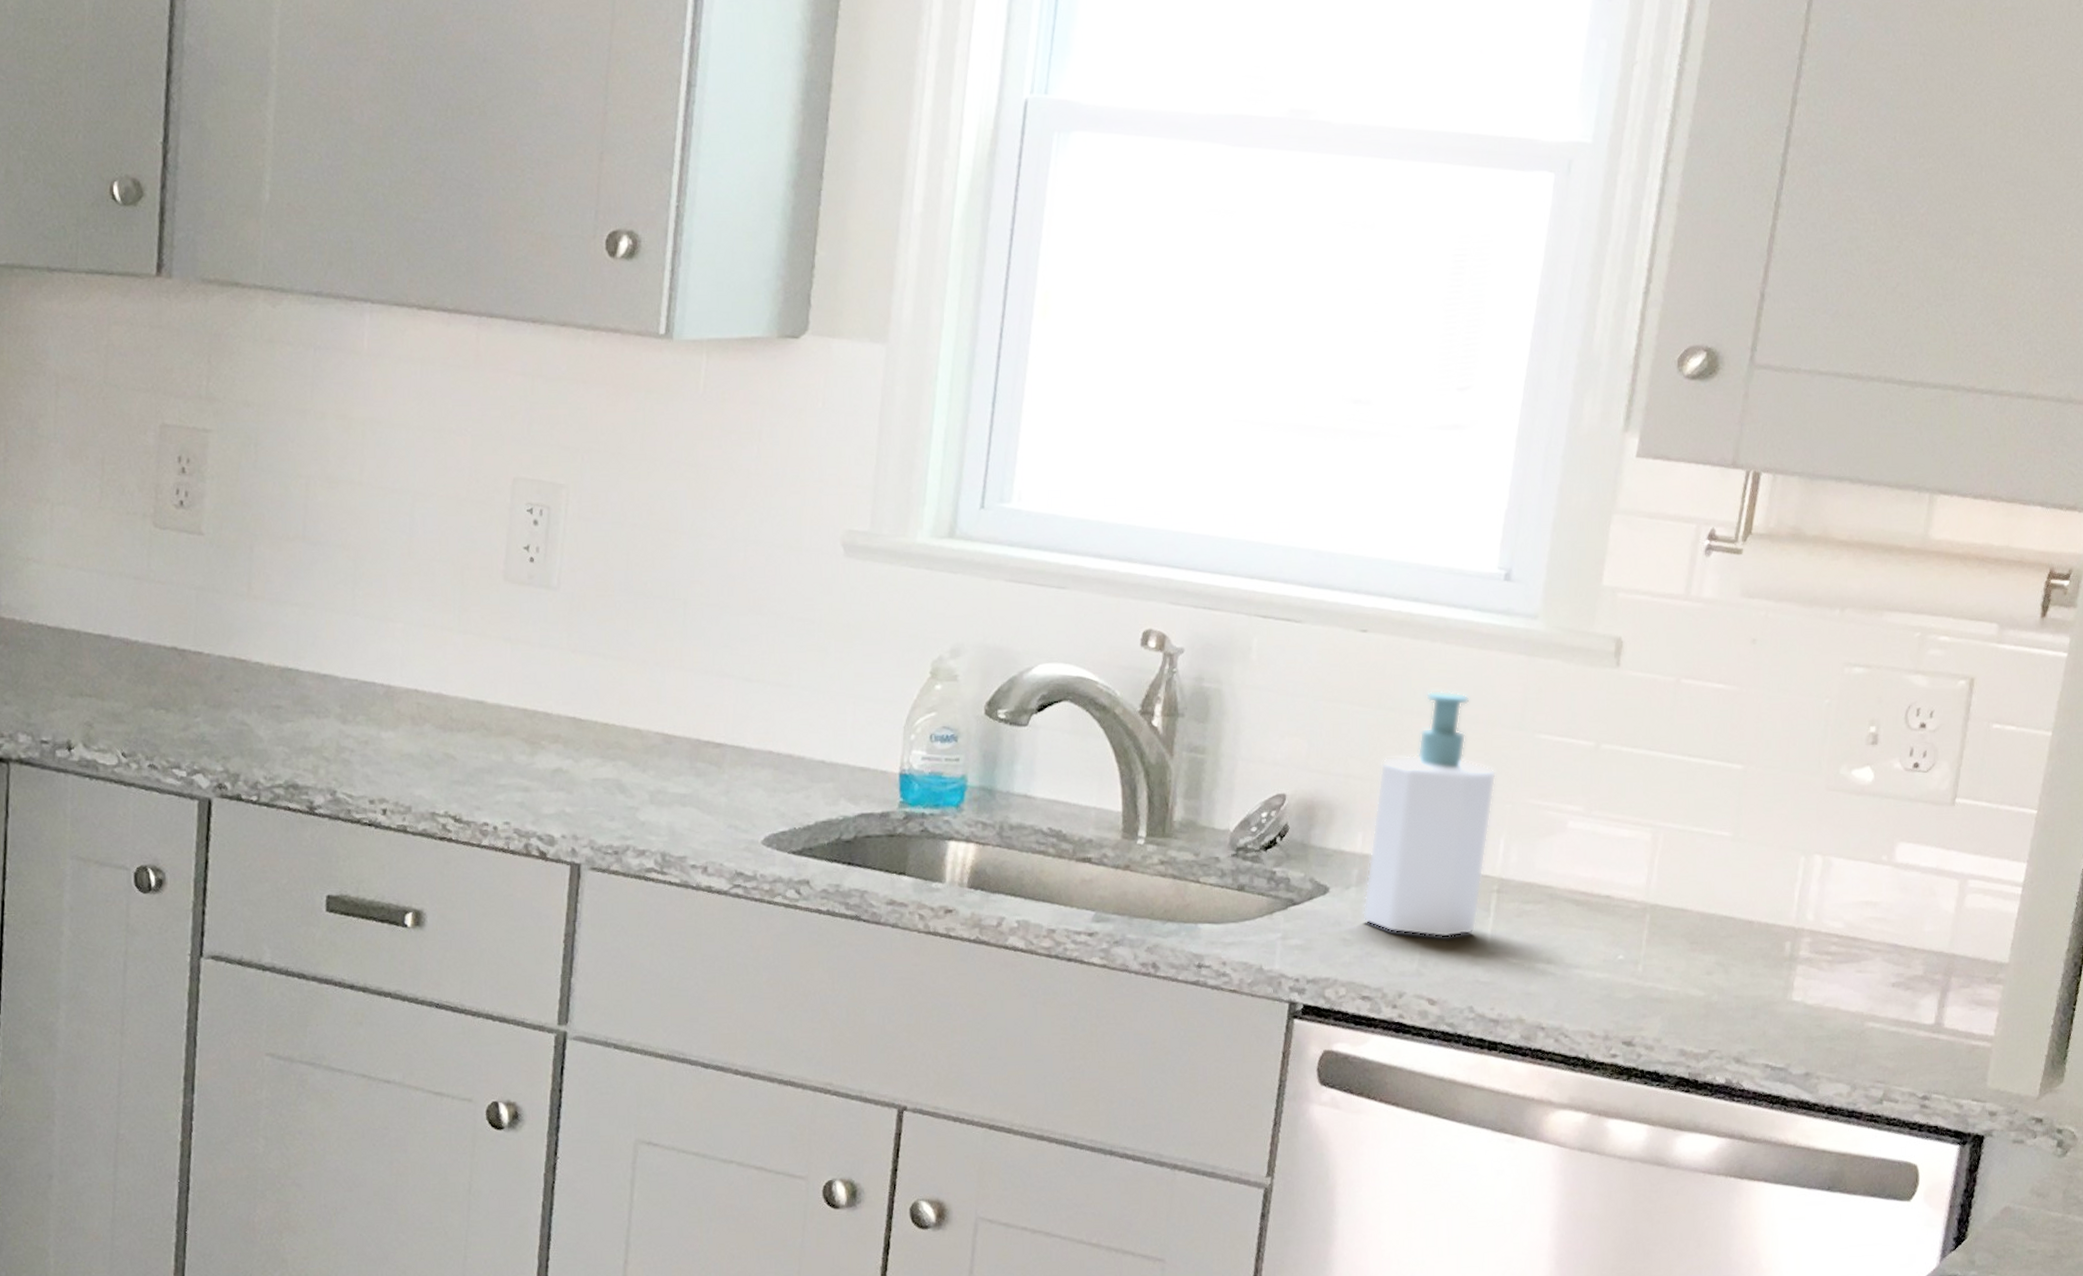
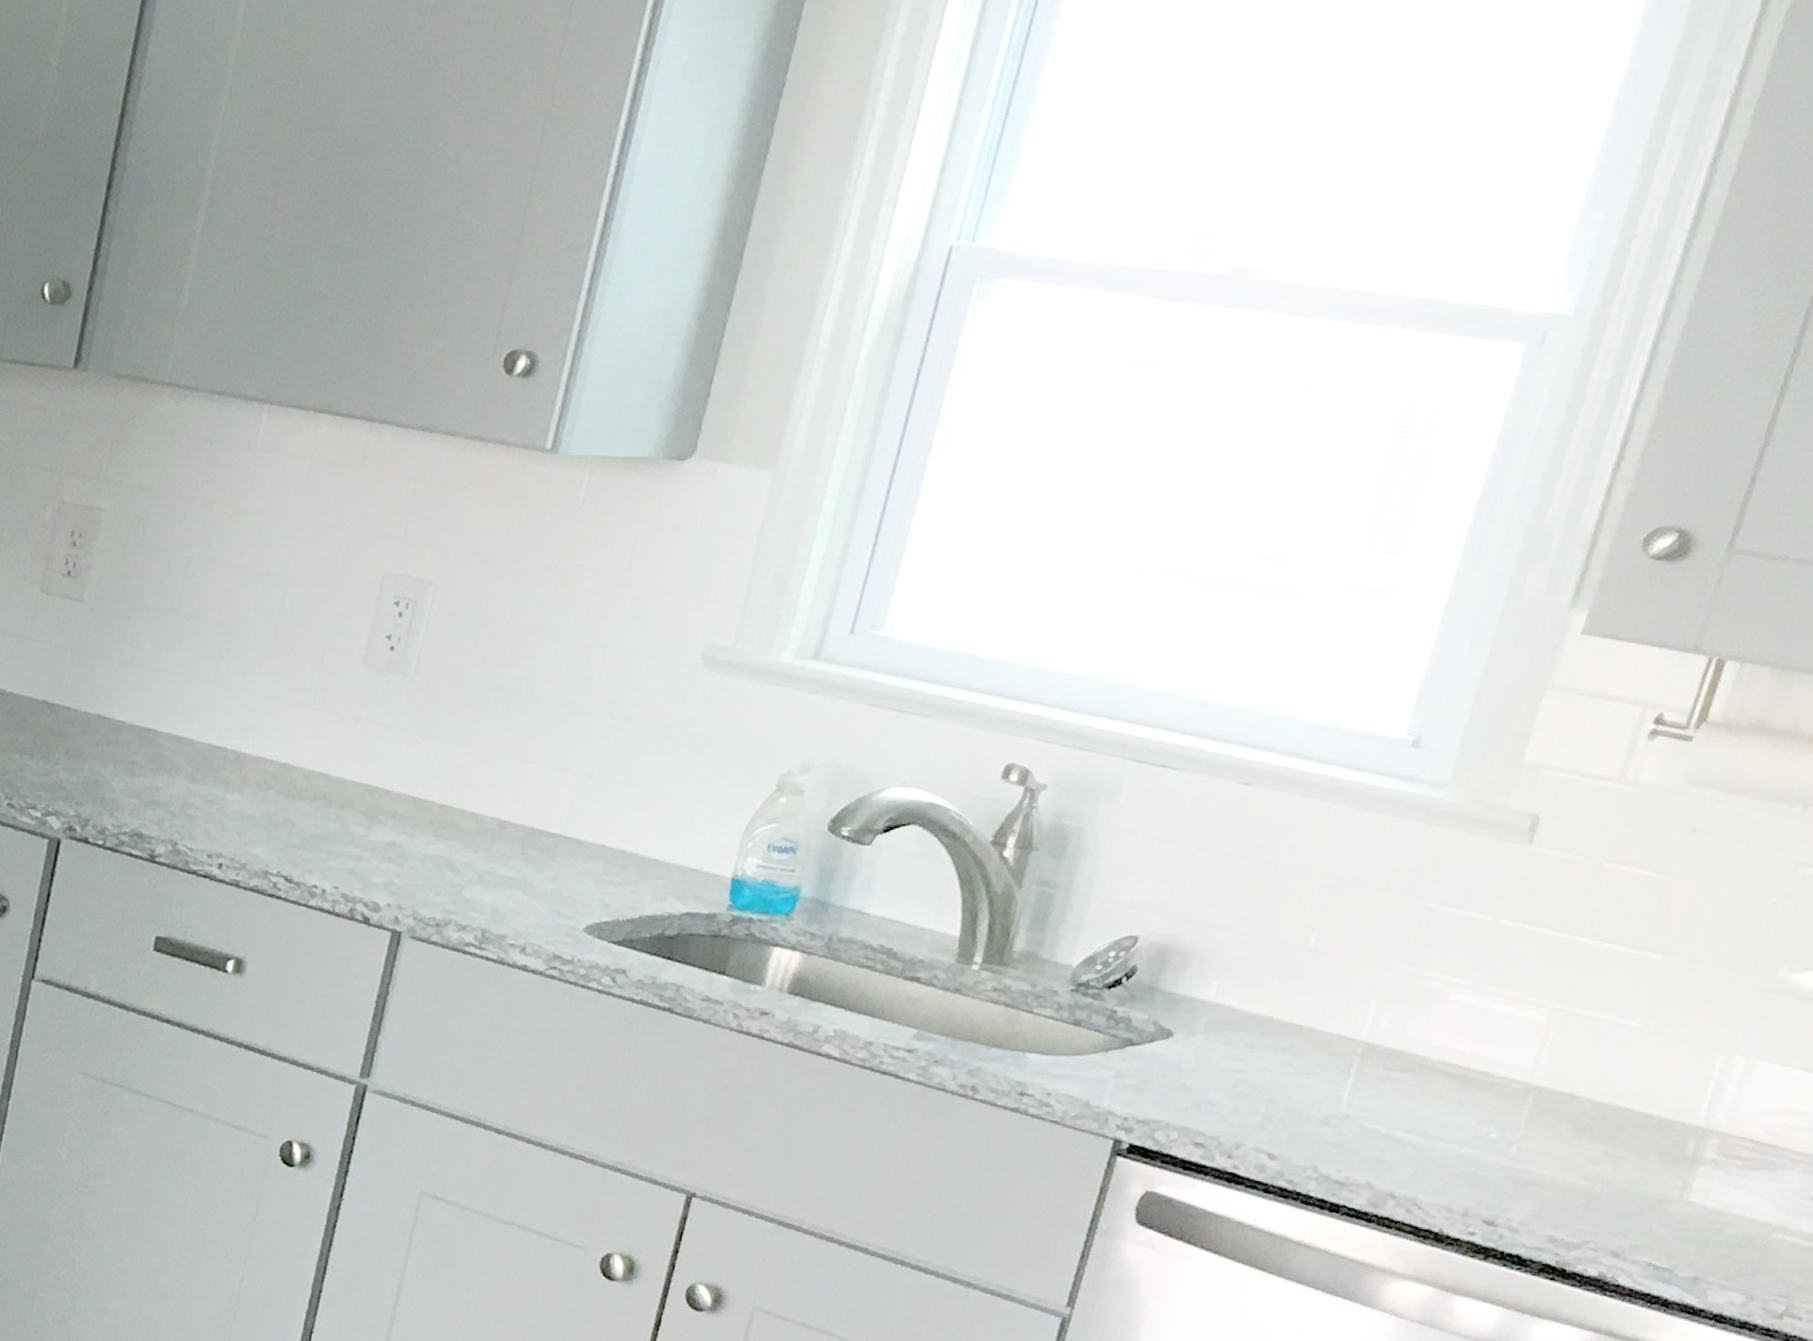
soap bottle: present [1362,689,1497,938] -> none [1205,848,1377,1096]

